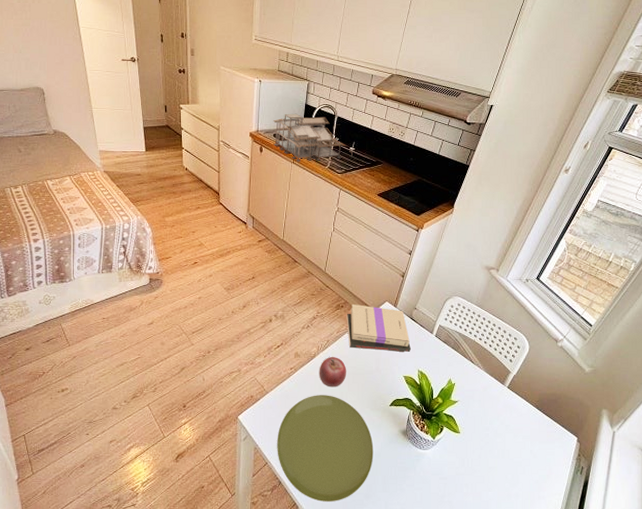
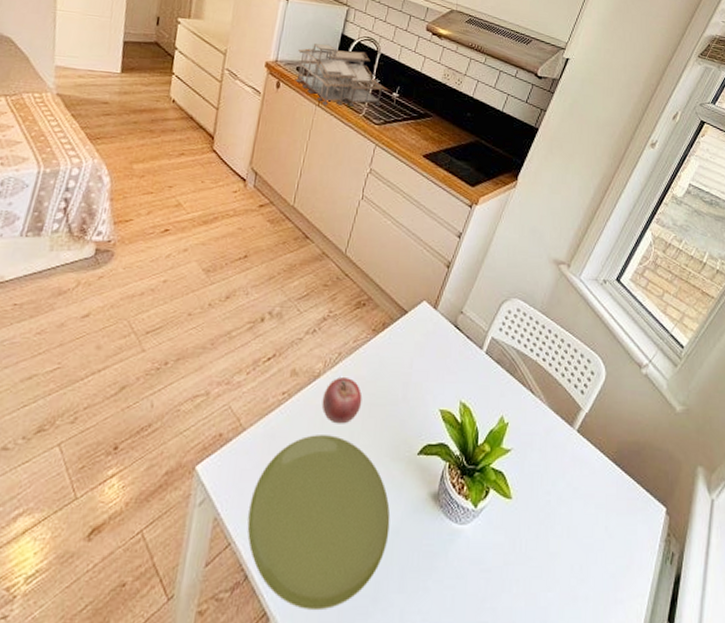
books: present [346,303,411,353] -> none [368,301,452,375]

